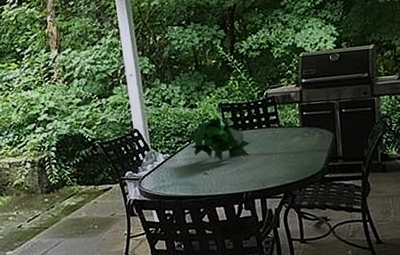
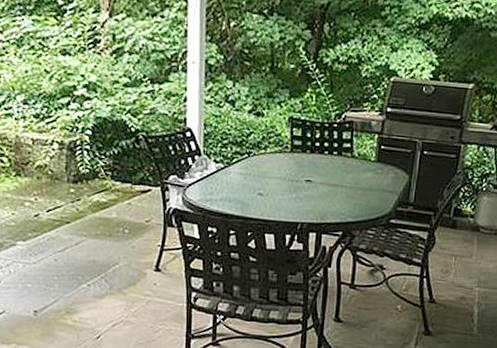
plant: present [187,114,250,161] -> none [246,129,316,184]

